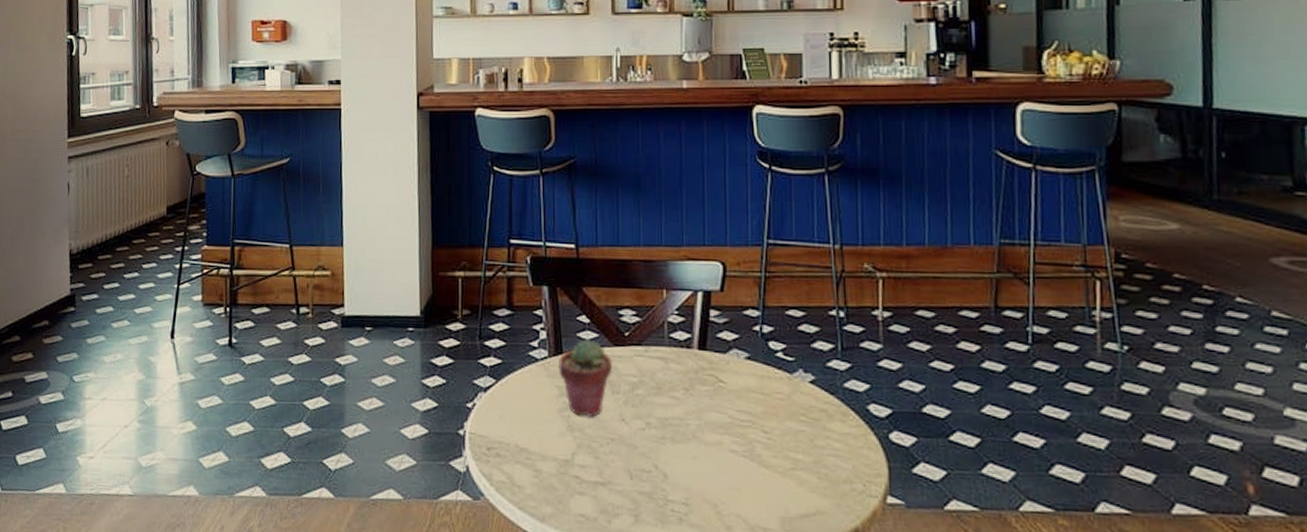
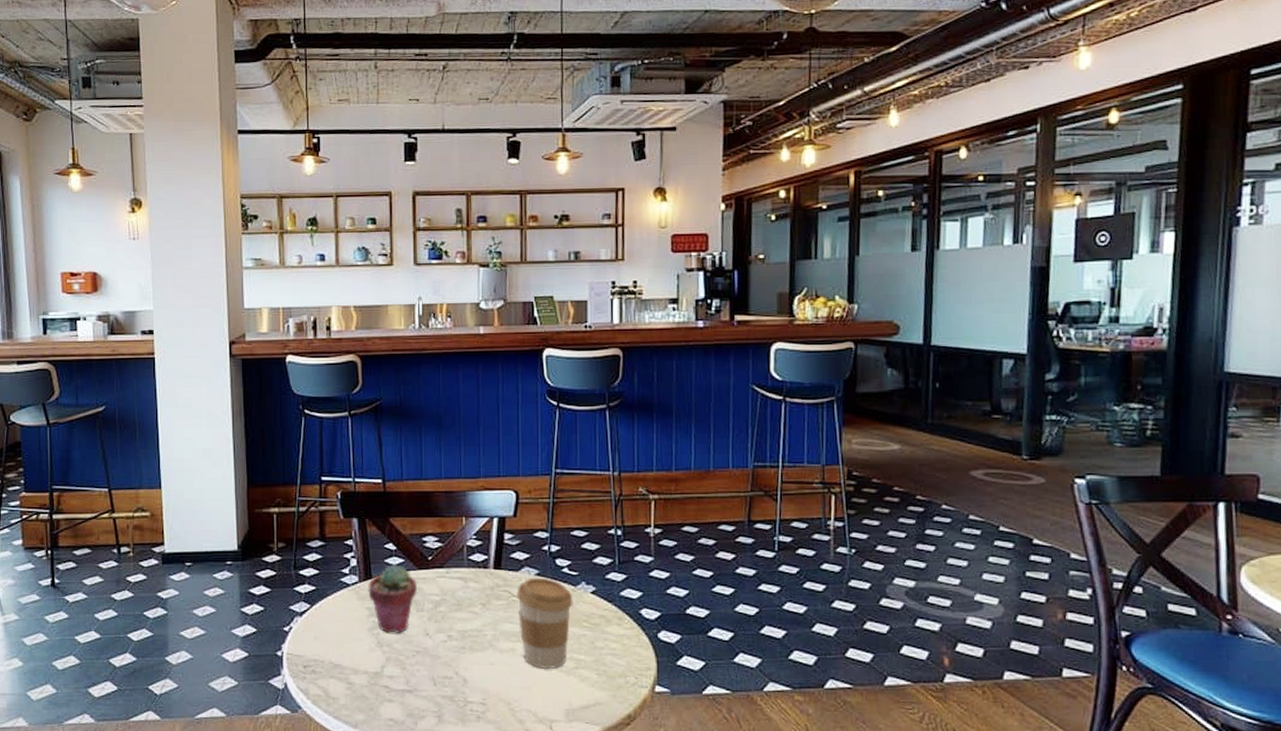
coffee cup: none [724,361,789,468] -> present [517,577,573,669]

